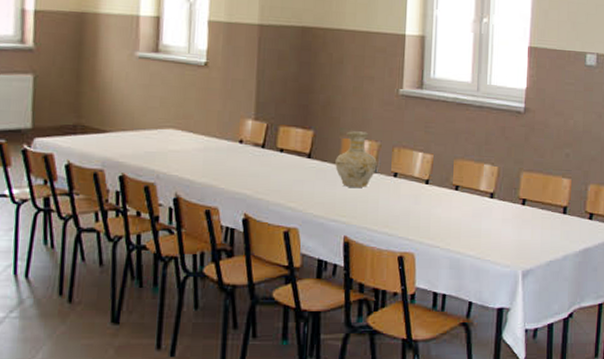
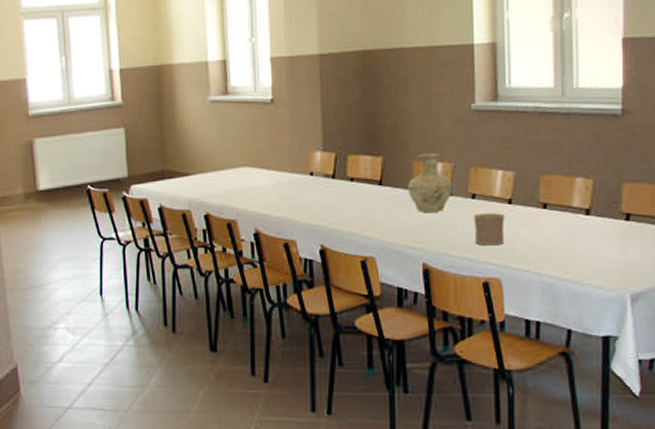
cup: none [394,191,422,222] -> present [473,213,505,246]

